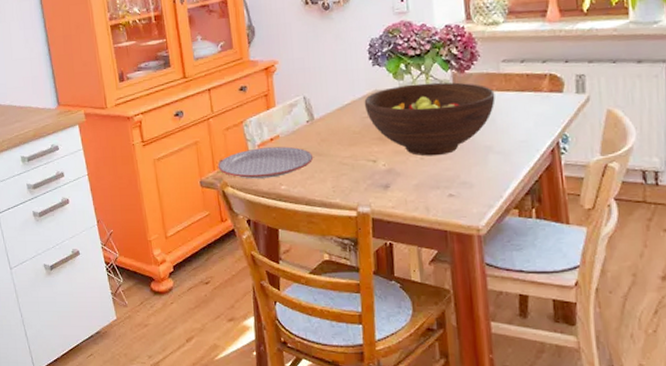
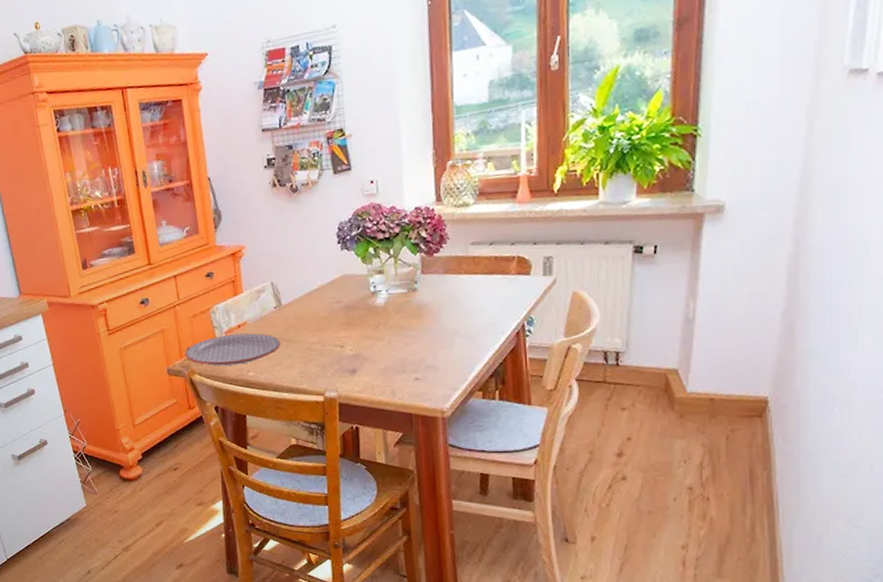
fruit bowl: present [364,82,495,156] -> none [332,265,463,341]

